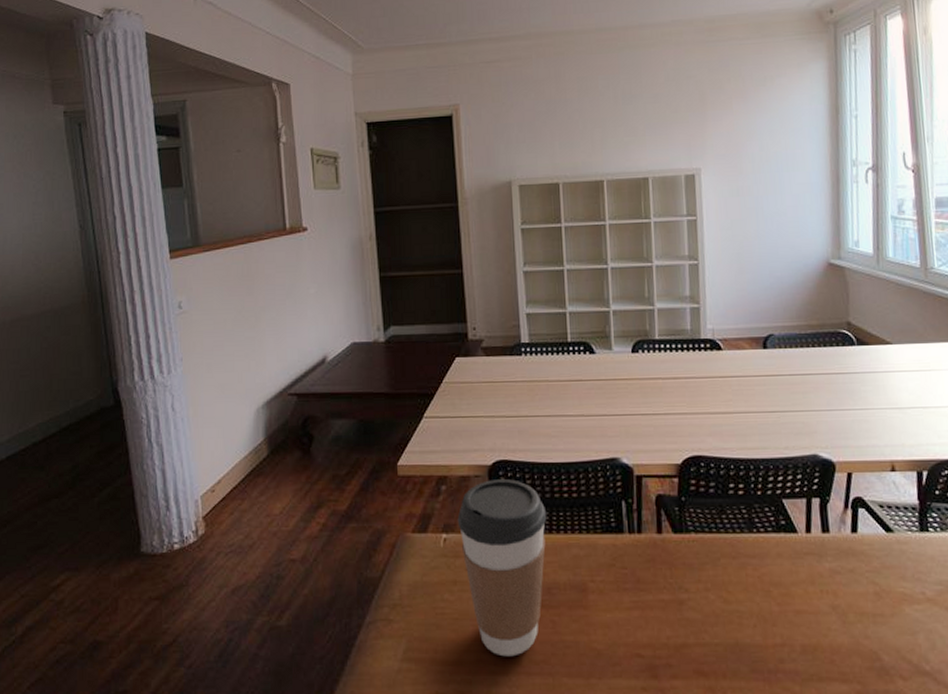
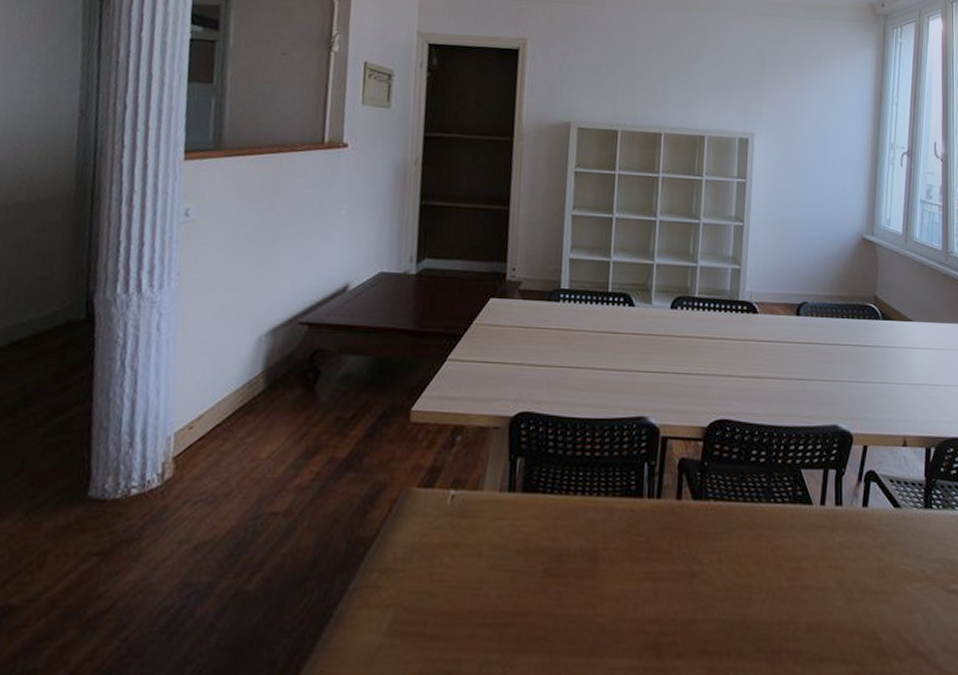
coffee cup: present [457,479,547,657] -> none [469,433,566,632]

